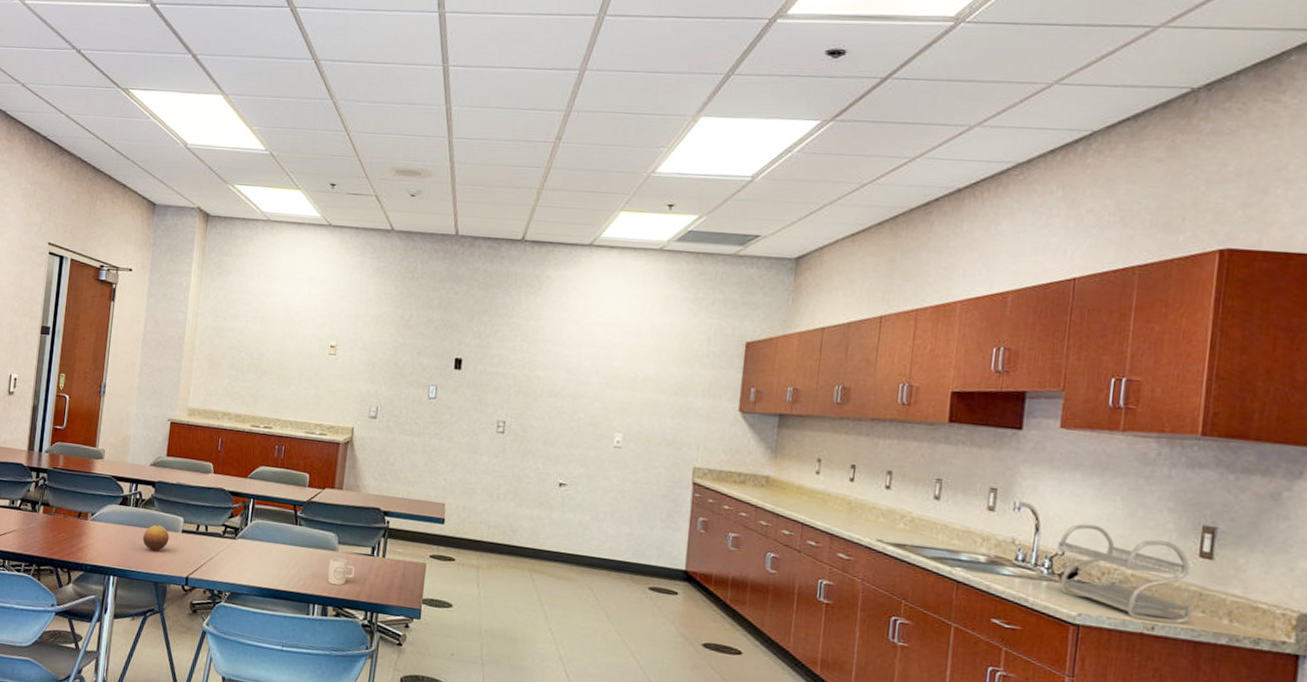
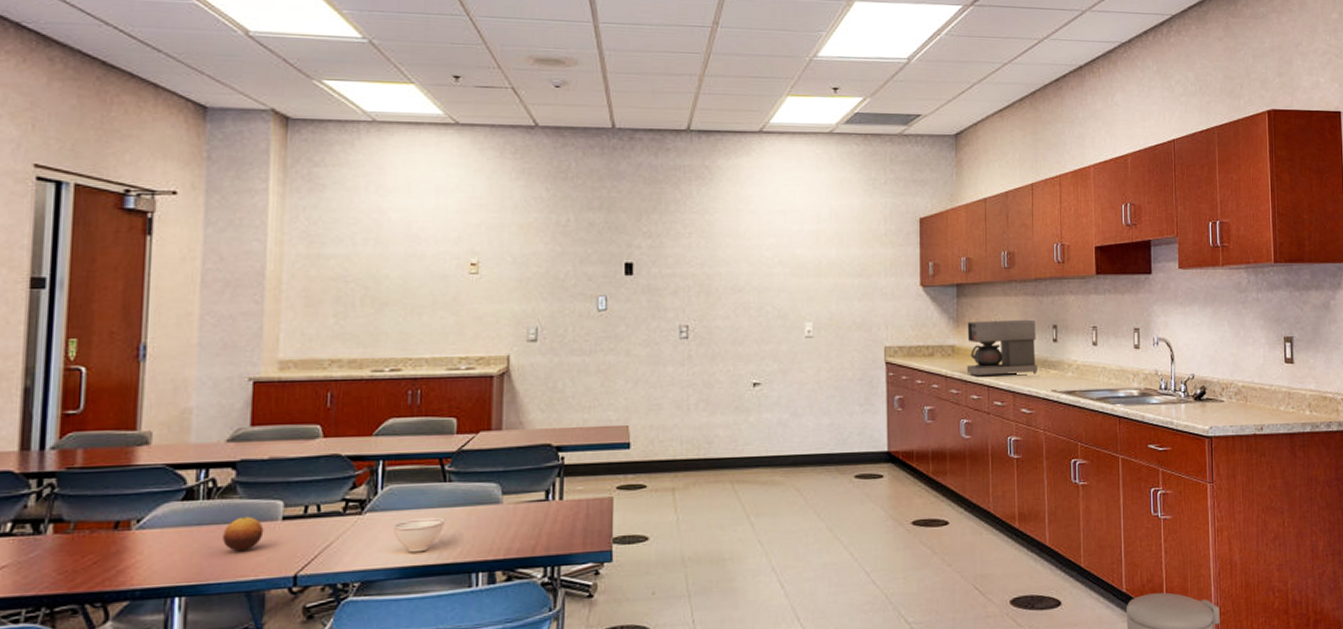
bowl: none [256,550,294,579] -> present [392,517,446,553]
mug: present [327,557,356,586] -> none [492,511,527,545]
coffee maker: none [780,454,867,520] -> present [966,319,1038,377]
dish rack: present [1056,524,1193,625] -> none [1188,348,1286,424]

